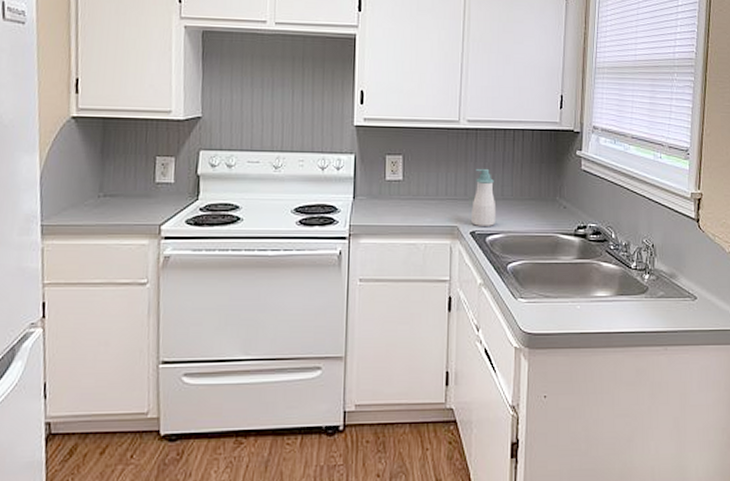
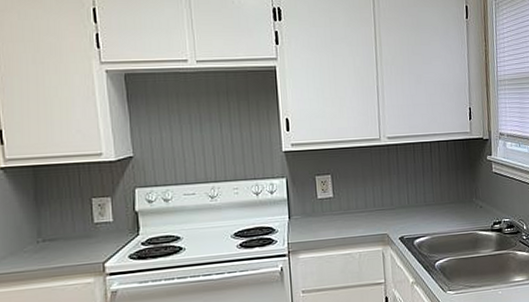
soap bottle: present [471,168,497,226] -> none [398,179,421,232]

